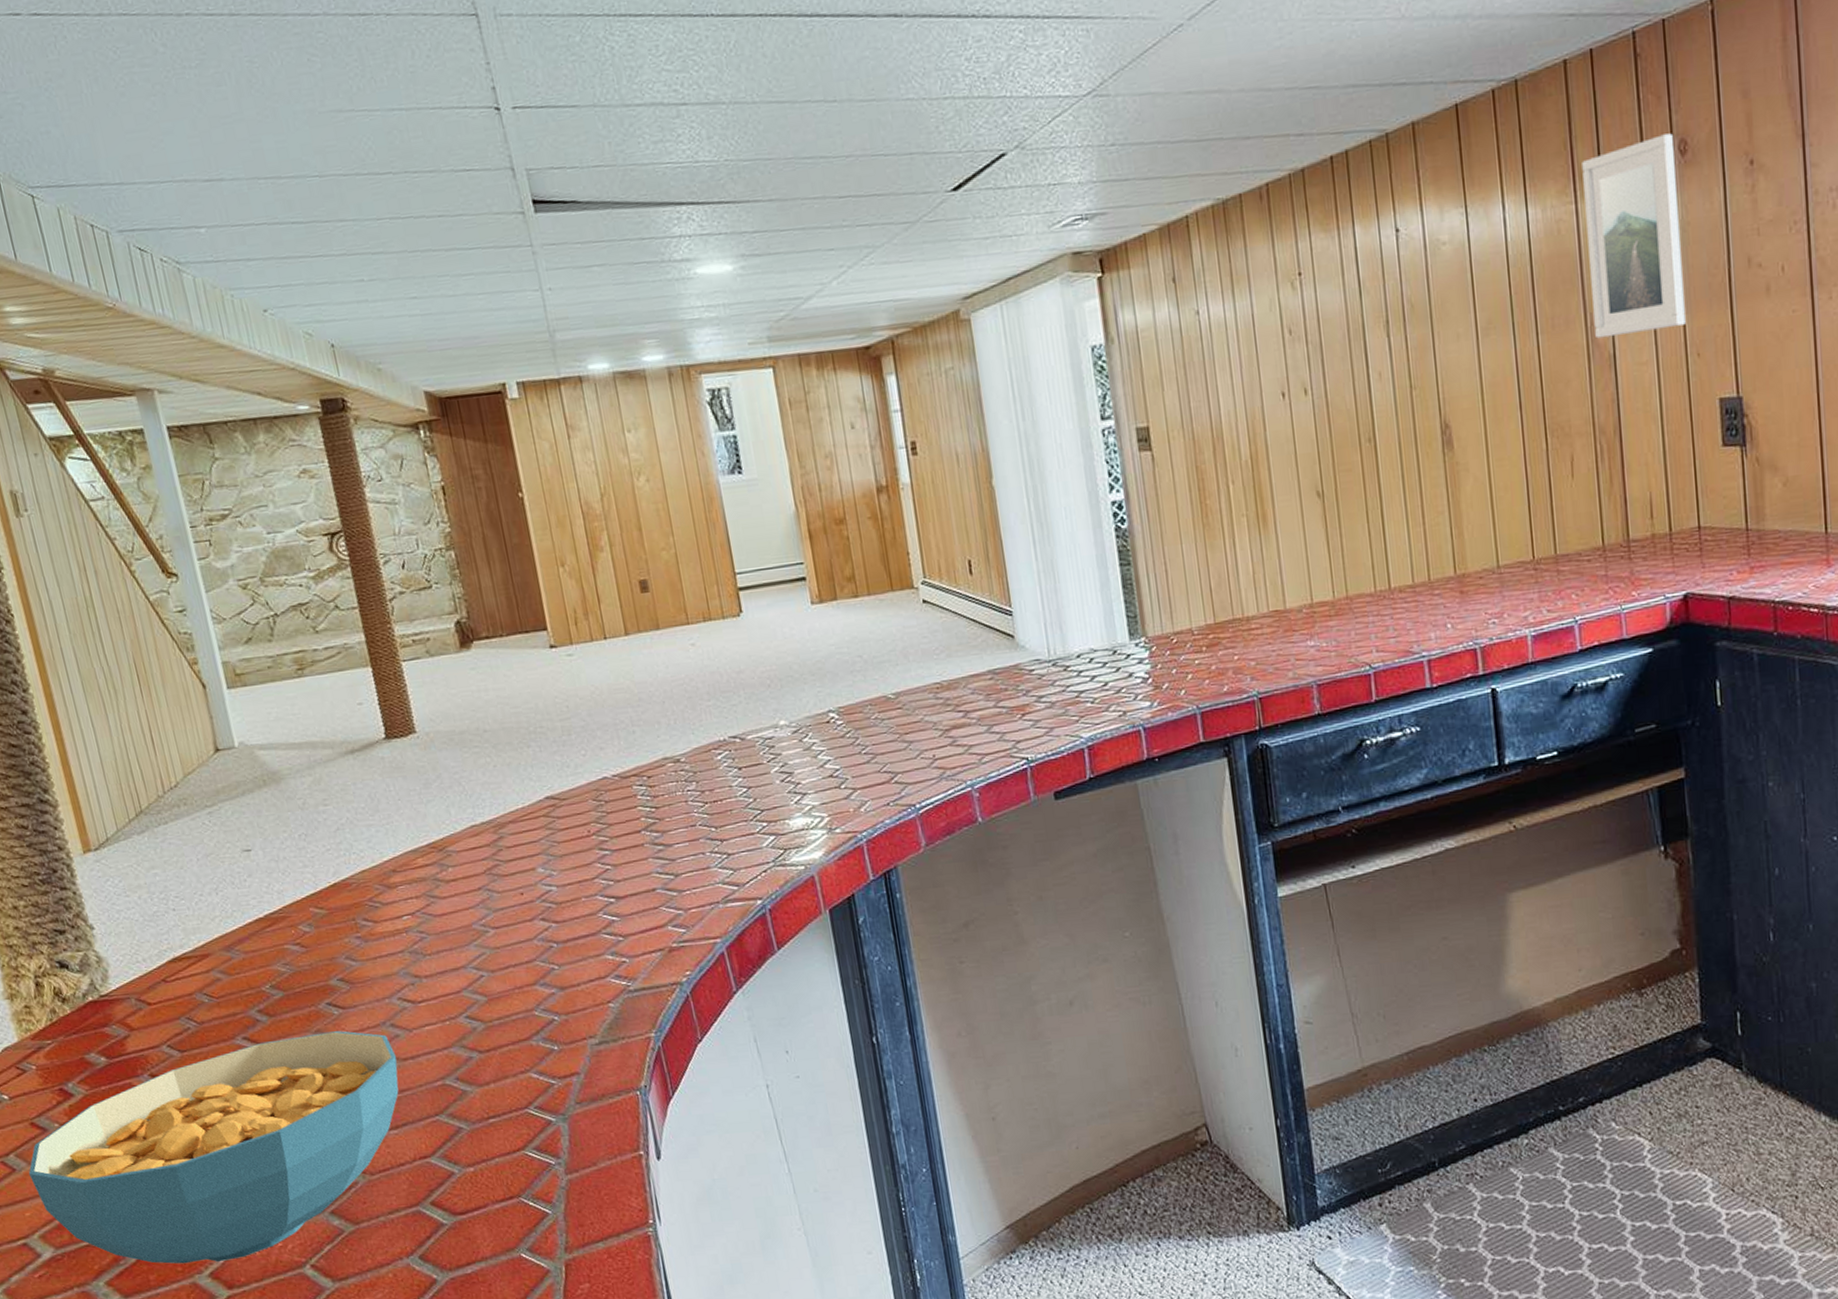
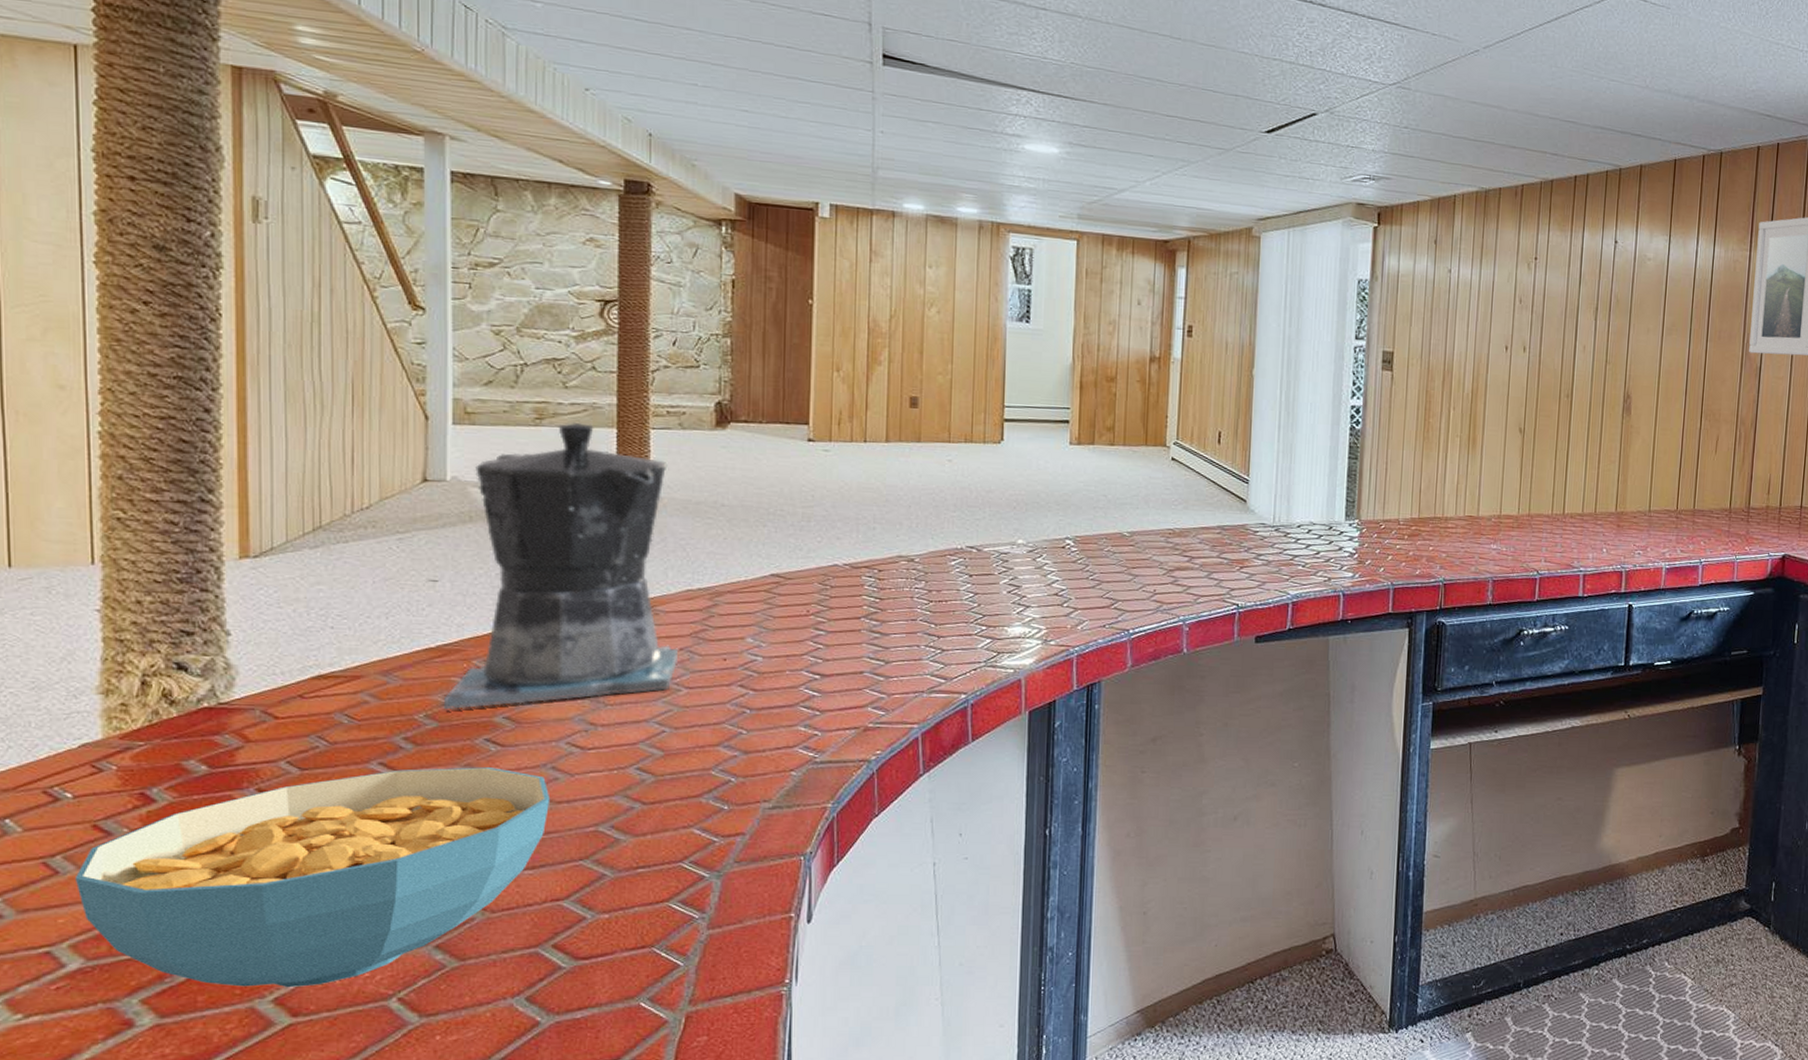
coffee maker: none [256,666,479,979] -> present [443,422,679,710]

